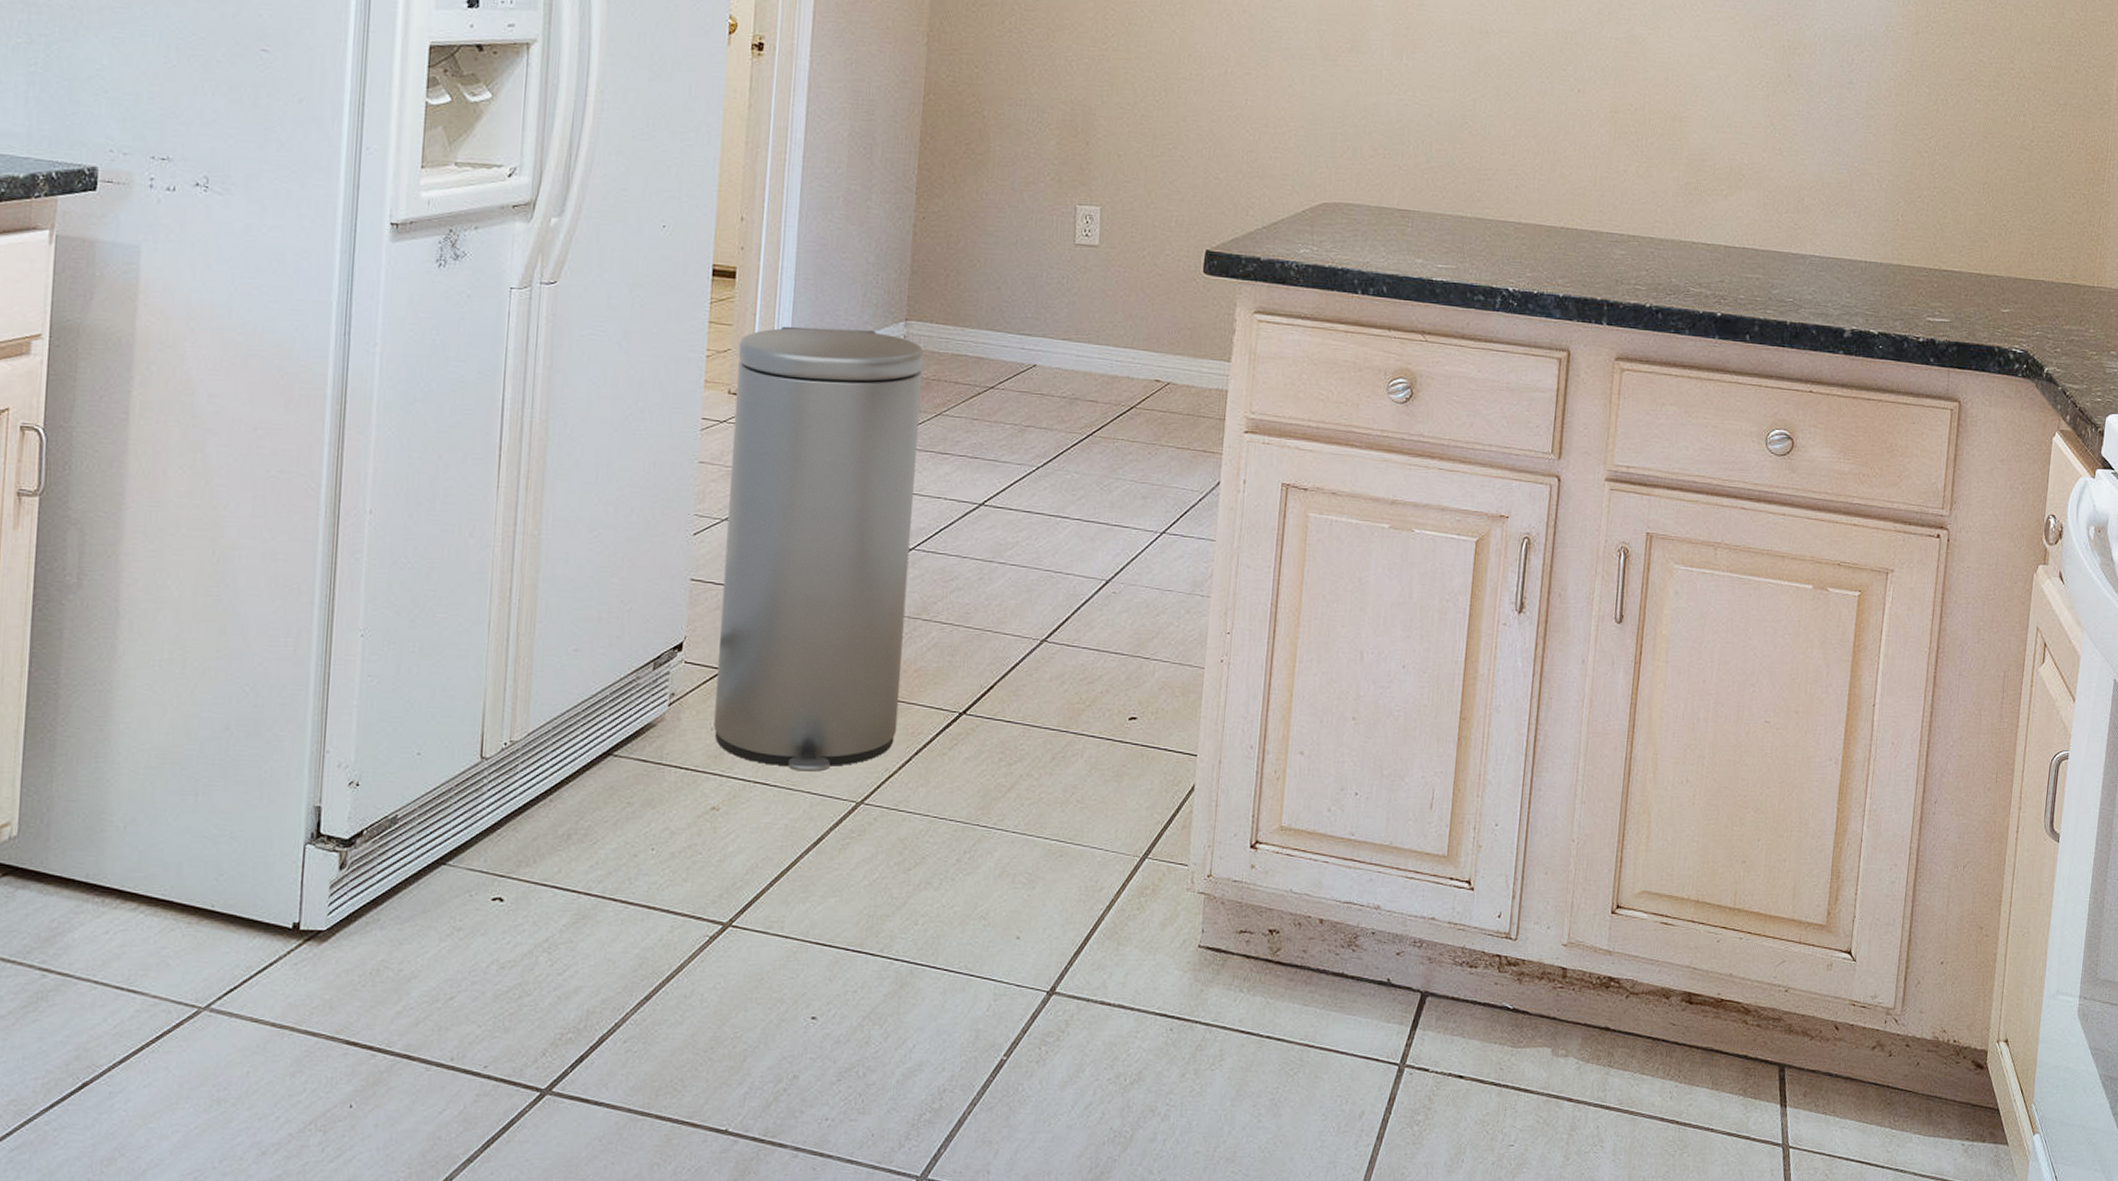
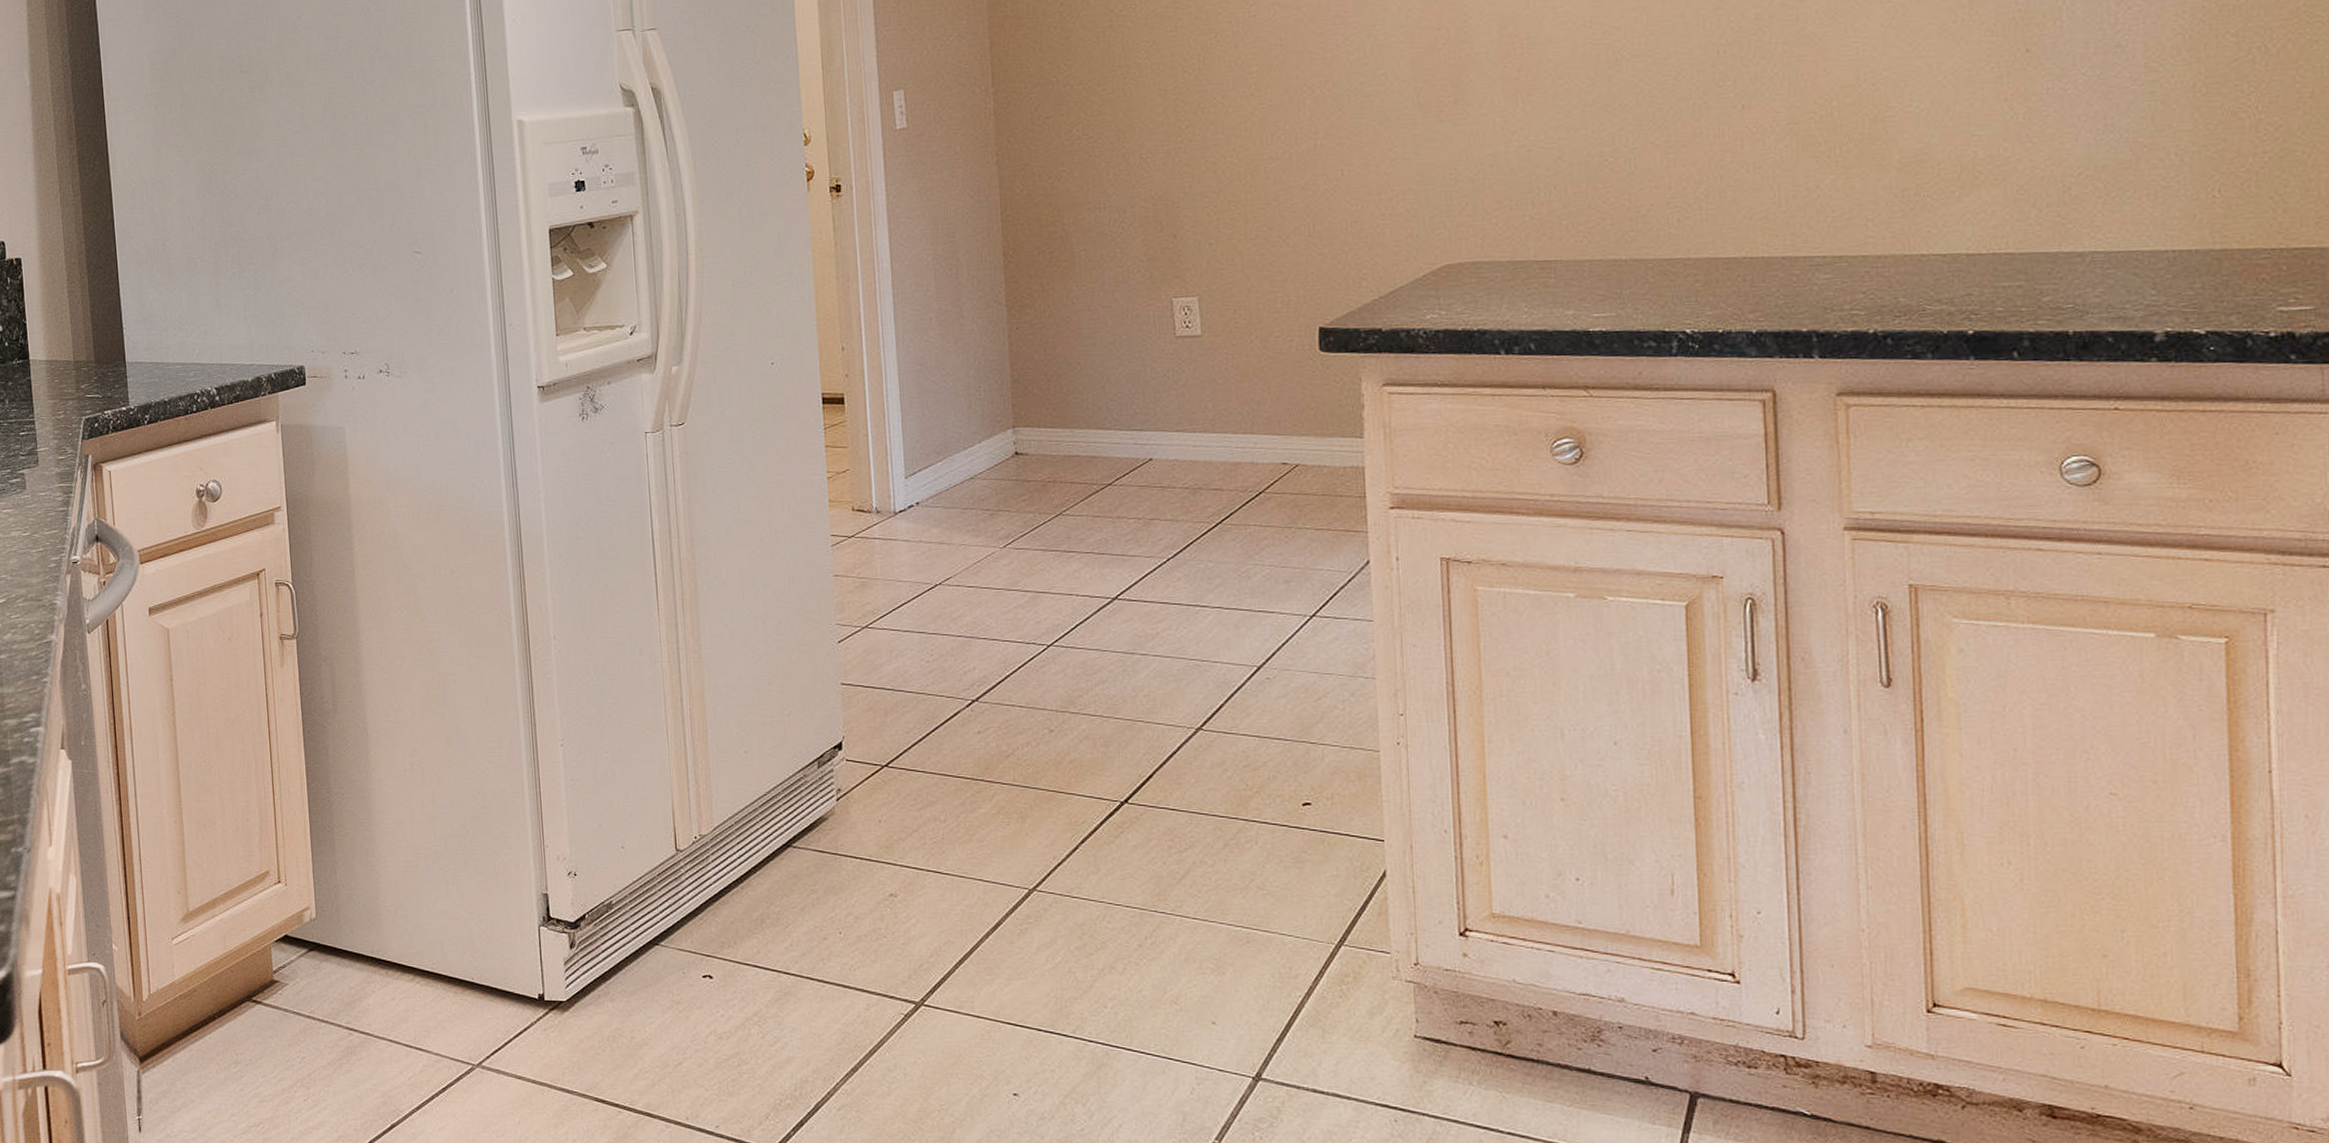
pedal bin: present [713,326,924,772] -> none [856,440,1060,860]

